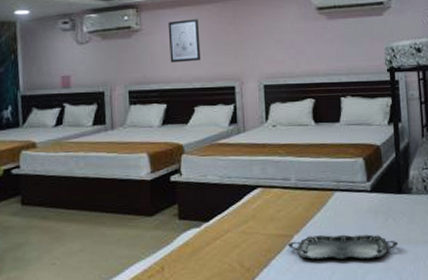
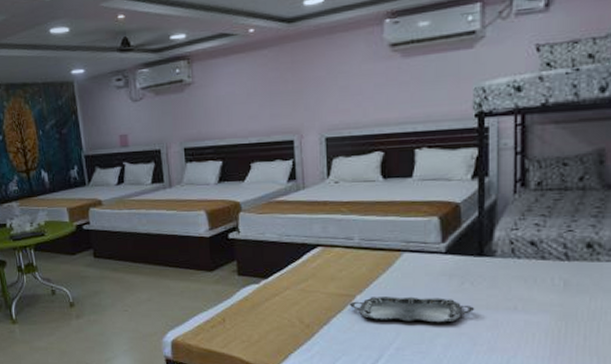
wall art: present [168,19,201,63] -> none [221,67,257,117]

